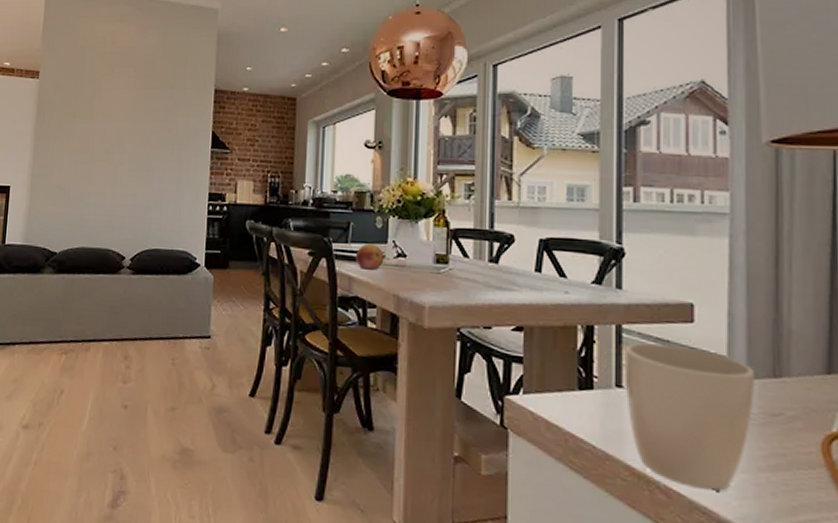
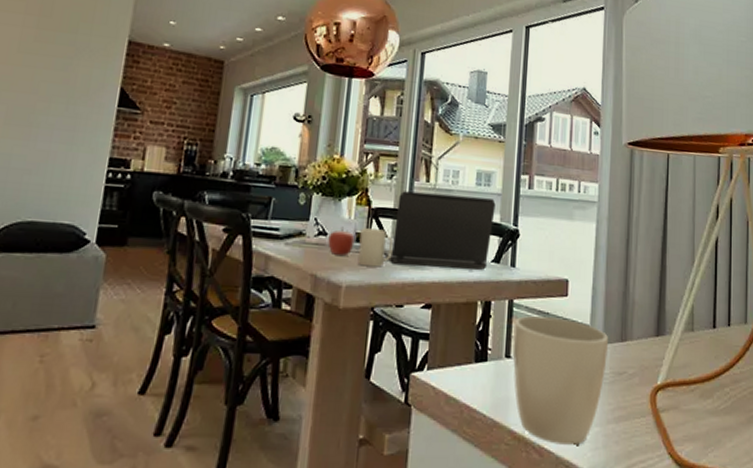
fruit: present [355,243,384,271] -> none [274,220,305,250]
fruit: none [408,248,435,277] -> present [328,226,355,256]
mug: none [439,249,476,289] -> present [357,228,393,268]
laptop computer: none [466,210,593,292] -> present [383,191,496,270]

